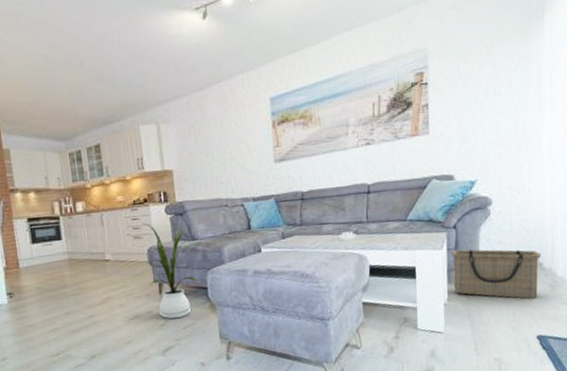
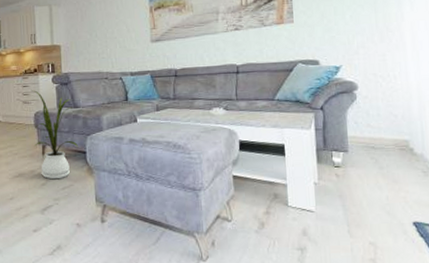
basket: present [451,249,542,299] -> none [319,130,412,184]

